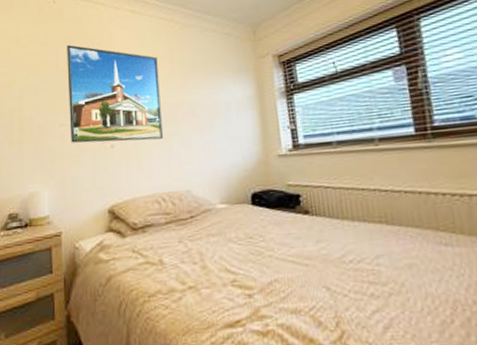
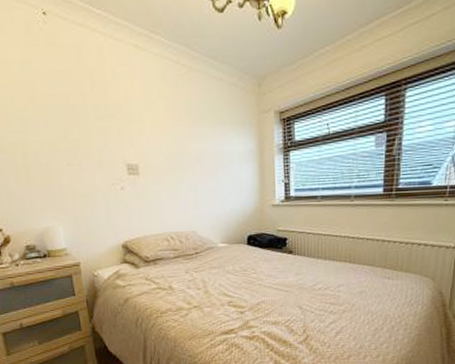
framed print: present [67,44,164,143] -> none [65,77,172,185]

